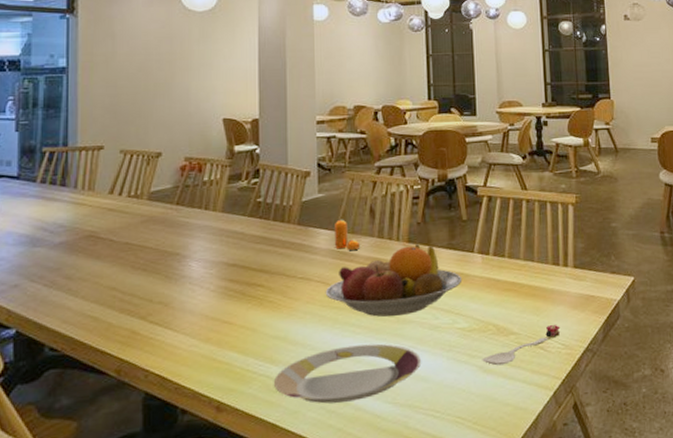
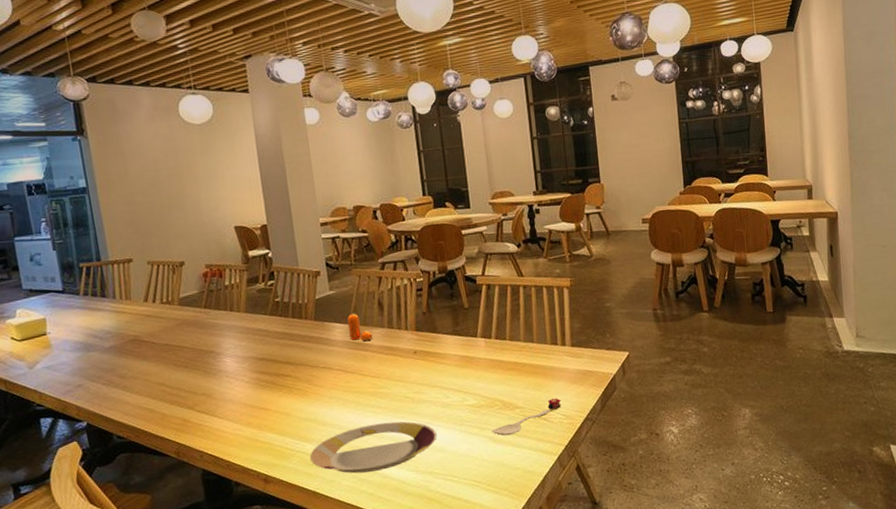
fruit bowl: present [325,244,463,317] -> none [345,332,469,398]

